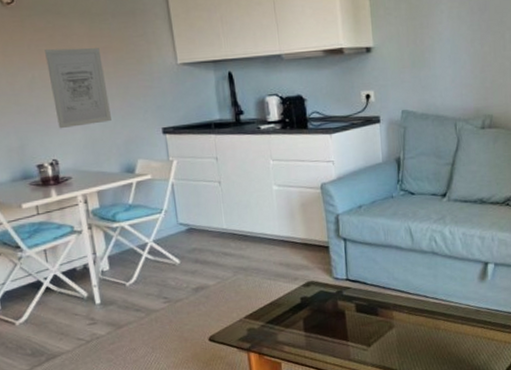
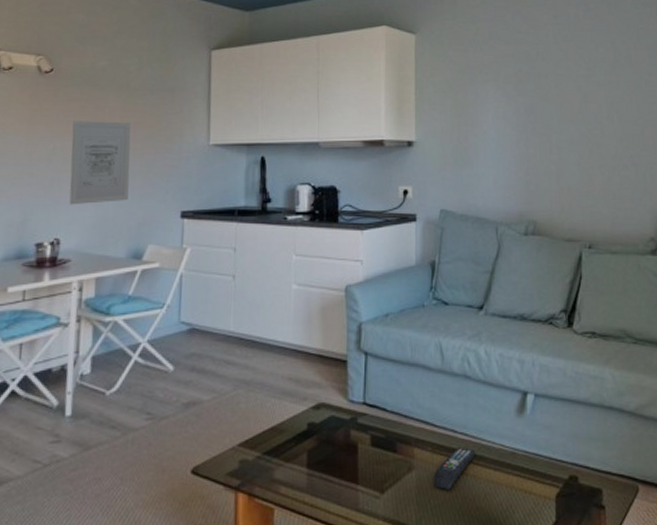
remote control: none [412,308,446,341] -> present [435,447,476,490]

